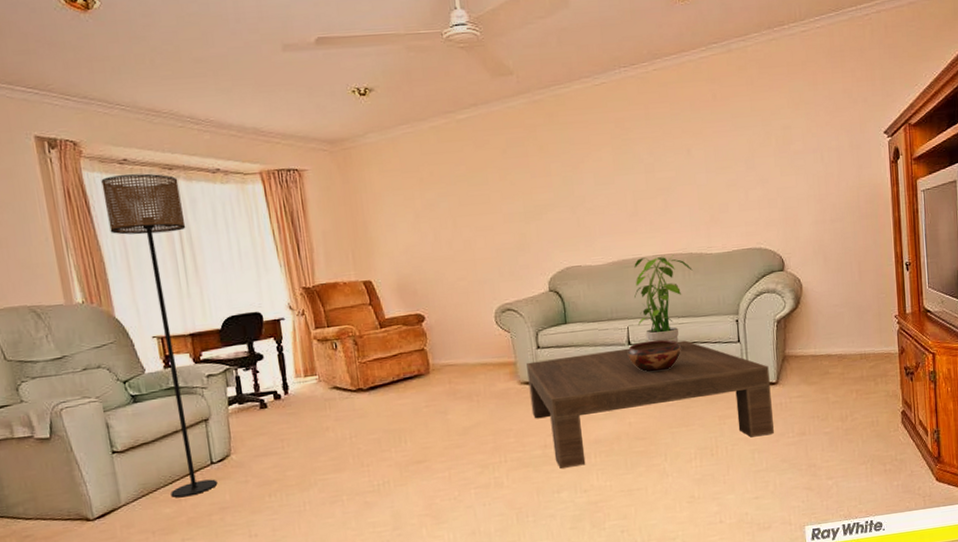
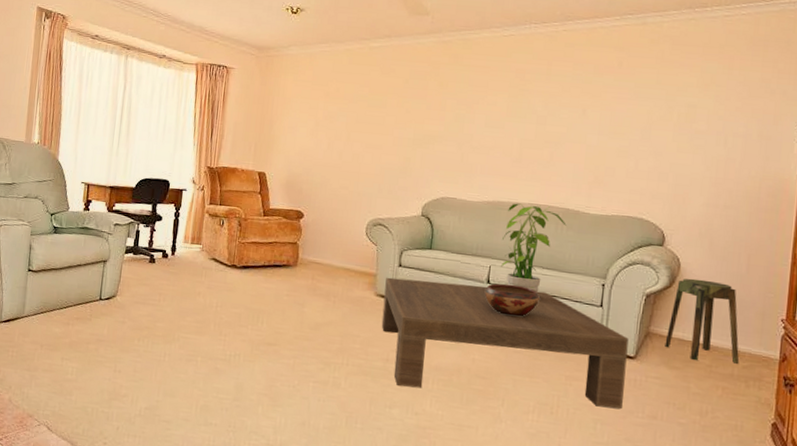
floor lamp: present [101,173,218,498] -> none [63,47,132,323]
stool: none [801,294,866,372] -> present [665,278,740,364]

